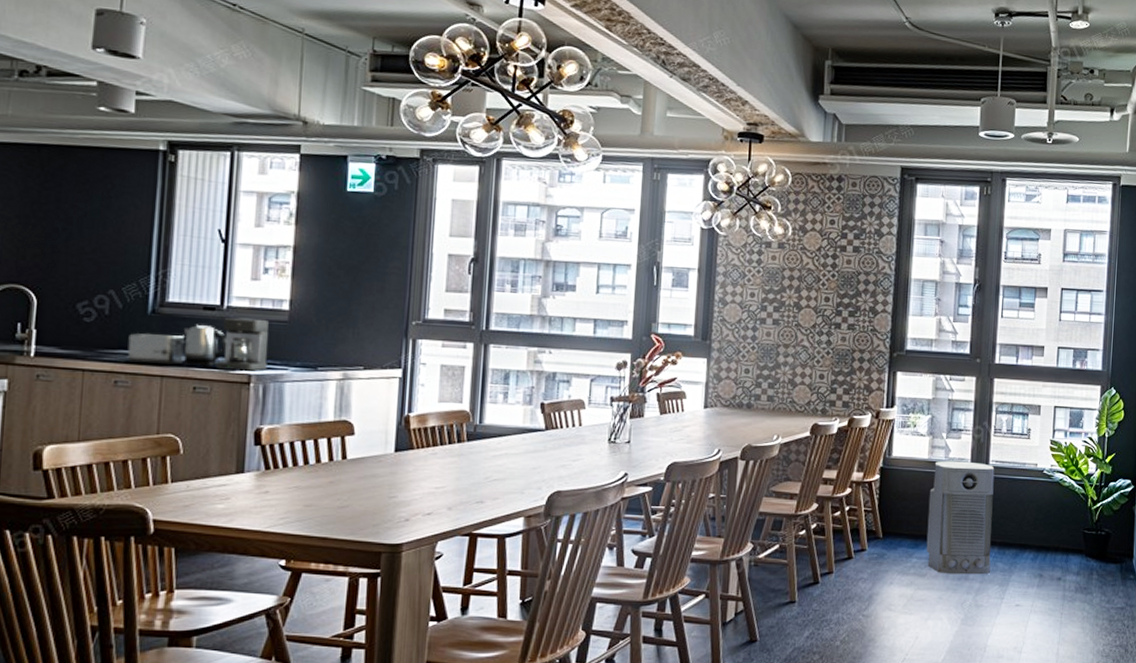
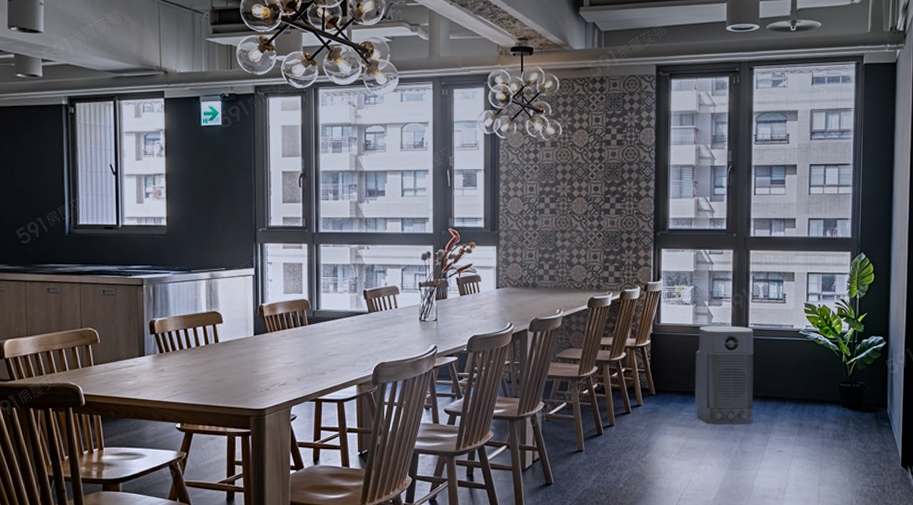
toaster: present [127,332,186,365] -> none [54,249,94,274]
kettle: present [182,325,228,367] -> none [93,242,124,274]
coffee maker: present [216,317,269,371] -> none [118,234,154,276]

